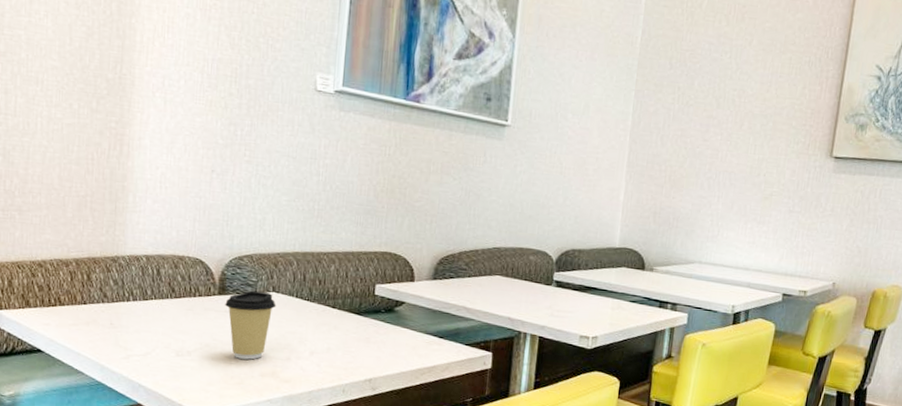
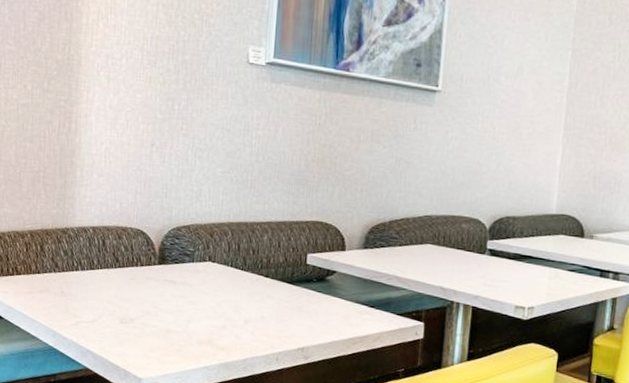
coffee cup: present [225,290,276,360] -> none [165,260,213,328]

